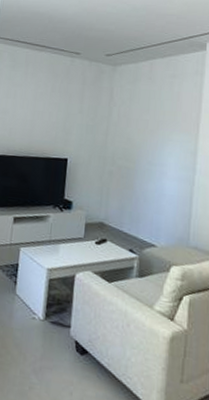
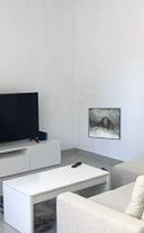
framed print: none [117,179,157,221] -> present [88,107,122,141]

